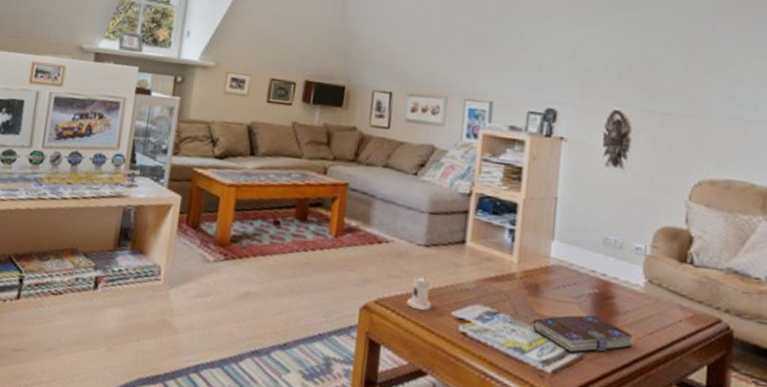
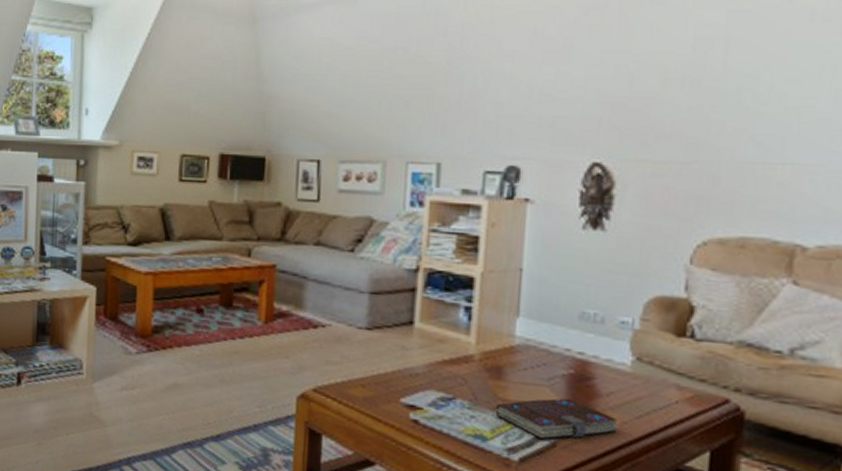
candle: present [406,275,432,311] -> none [348,360,378,399]

